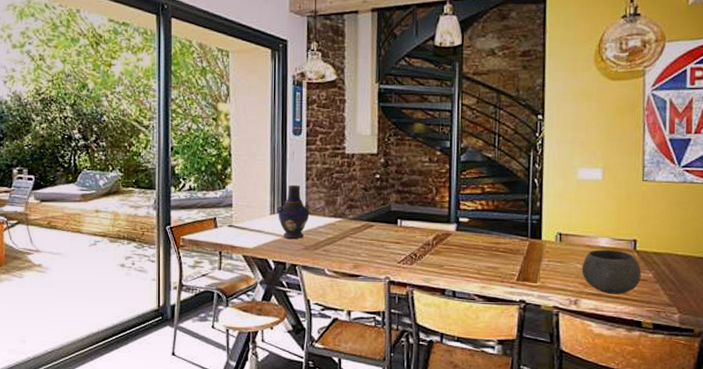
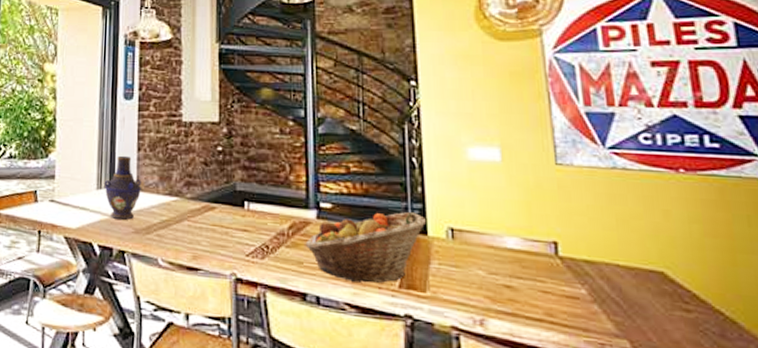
fruit basket: none [446,222,542,279] -> present [305,212,427,284]
bowl: present [582,250,642,294] -> none [485,252,571,316]

